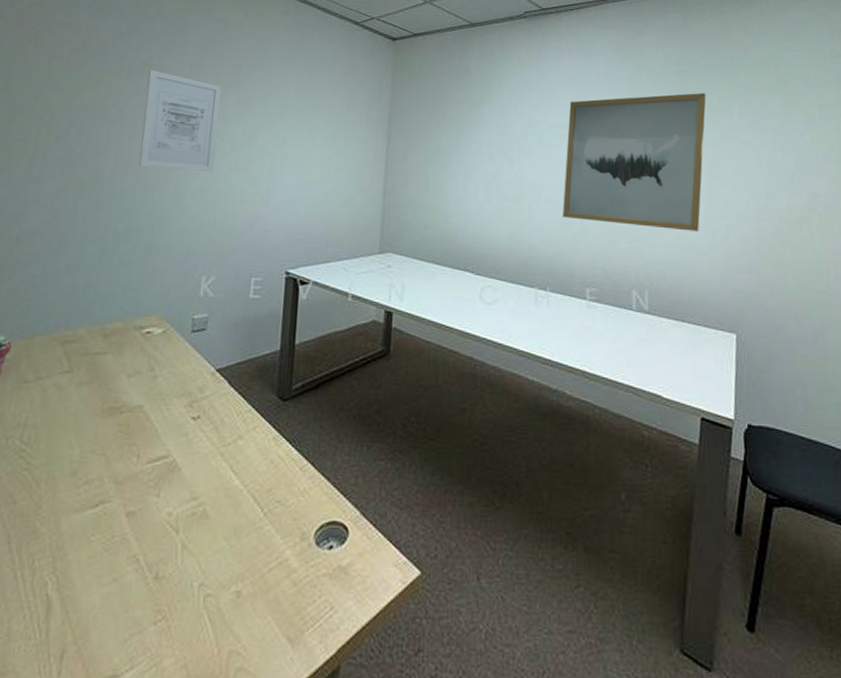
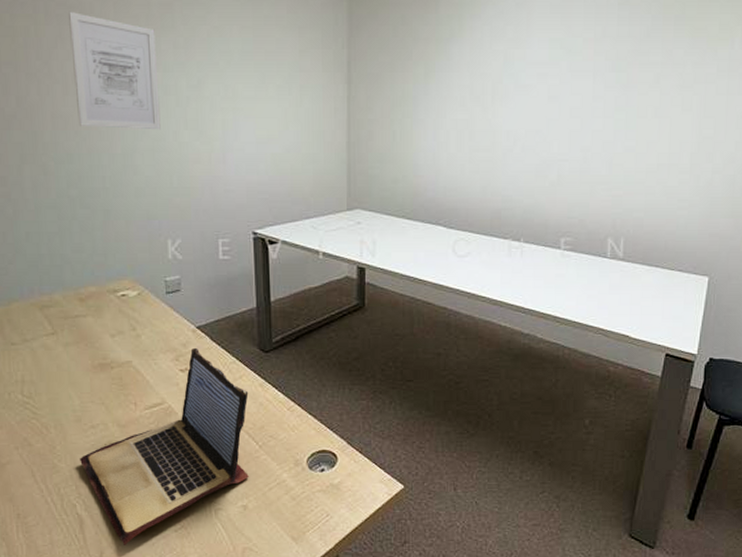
laptop: none [64,392,261,642] -> present [79,347,249,545]
wall art: present [563,93,706,231] -> none [539,19,706,176]

